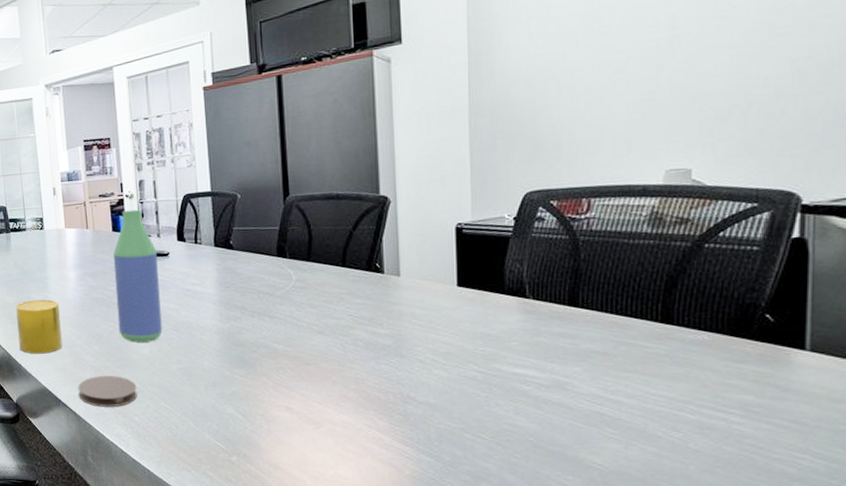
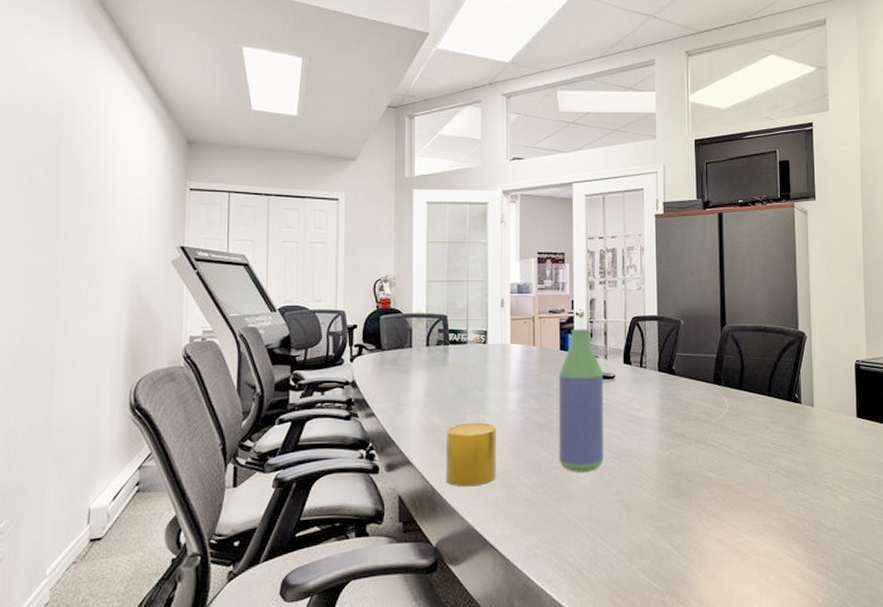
coaster: present [78,376,138,407] -> none [509,510,573,548]

